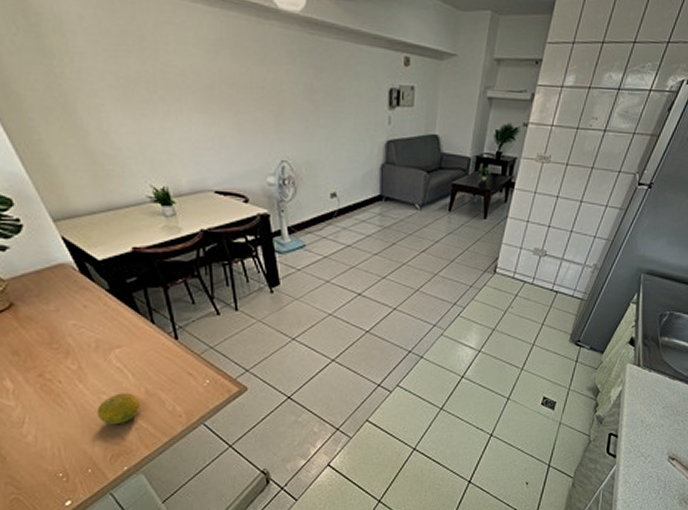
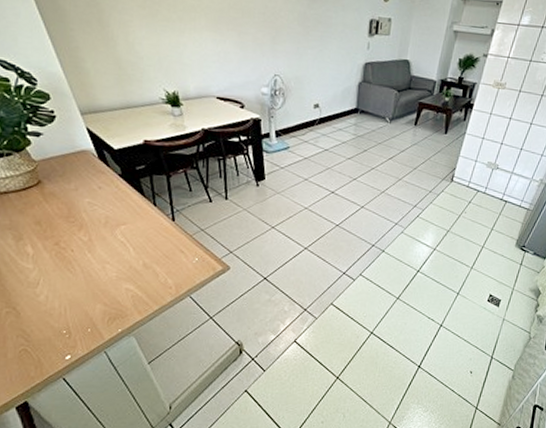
fruit: present [96,393,141,425] -> none [100,264,138,292]

